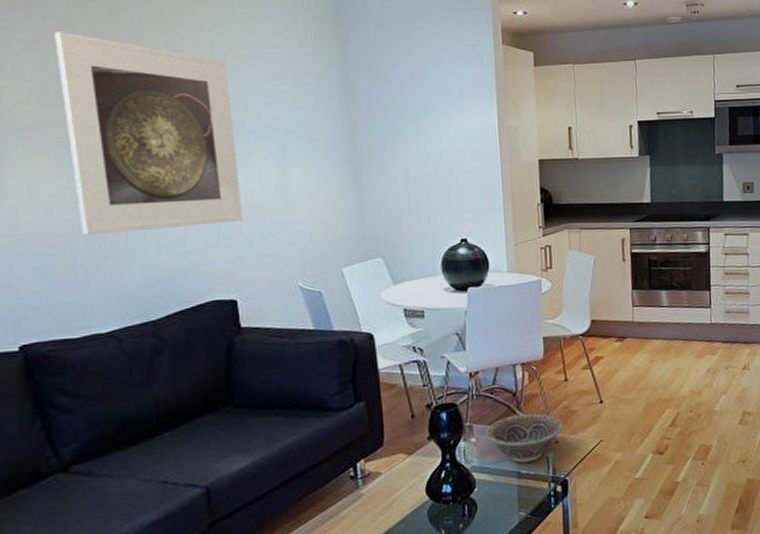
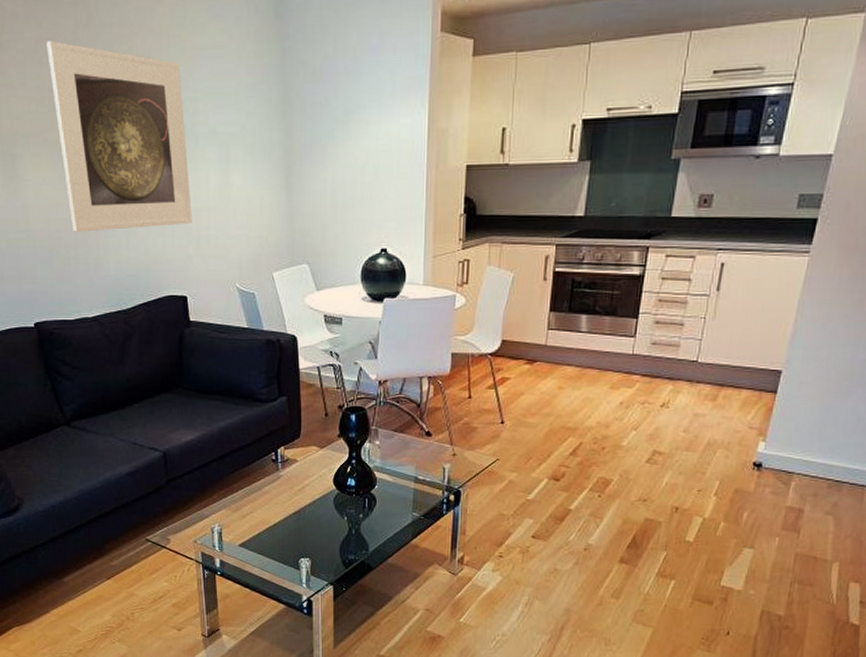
decorative bowl: present [485,413,563,463] -> none [388,425,462,470]

